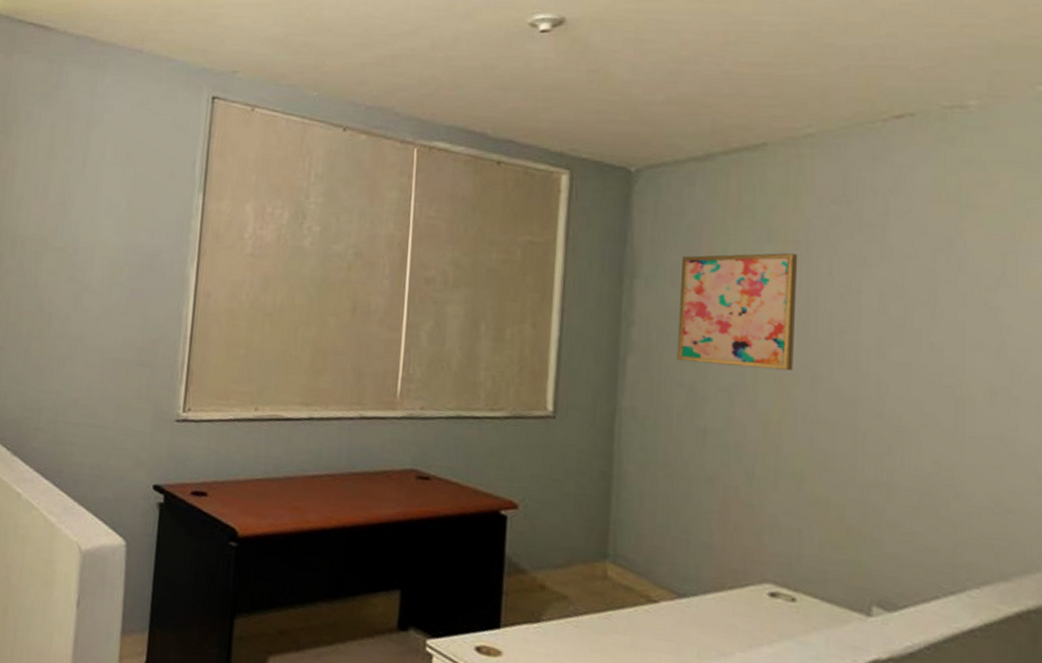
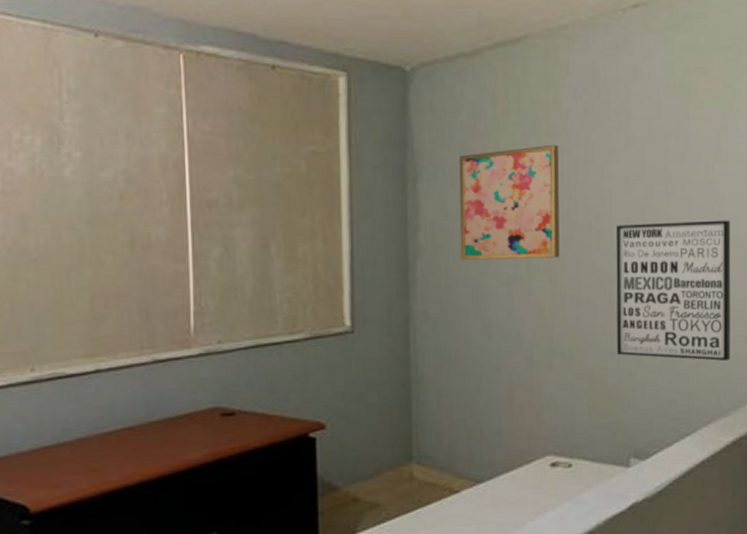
wall art: none [860,343,1019,516] -> present [615,220,731,361]

